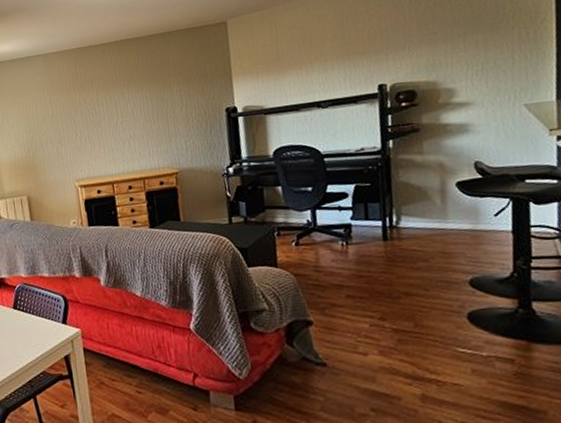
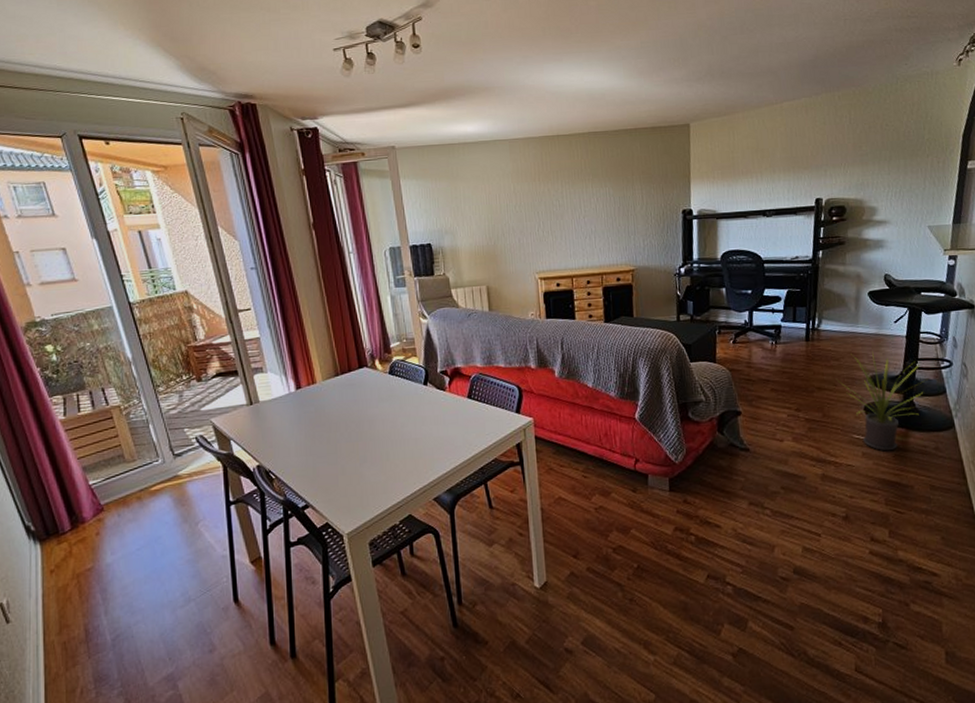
house plant: none [426,250,550,368] -> present [836,351,929,452]

